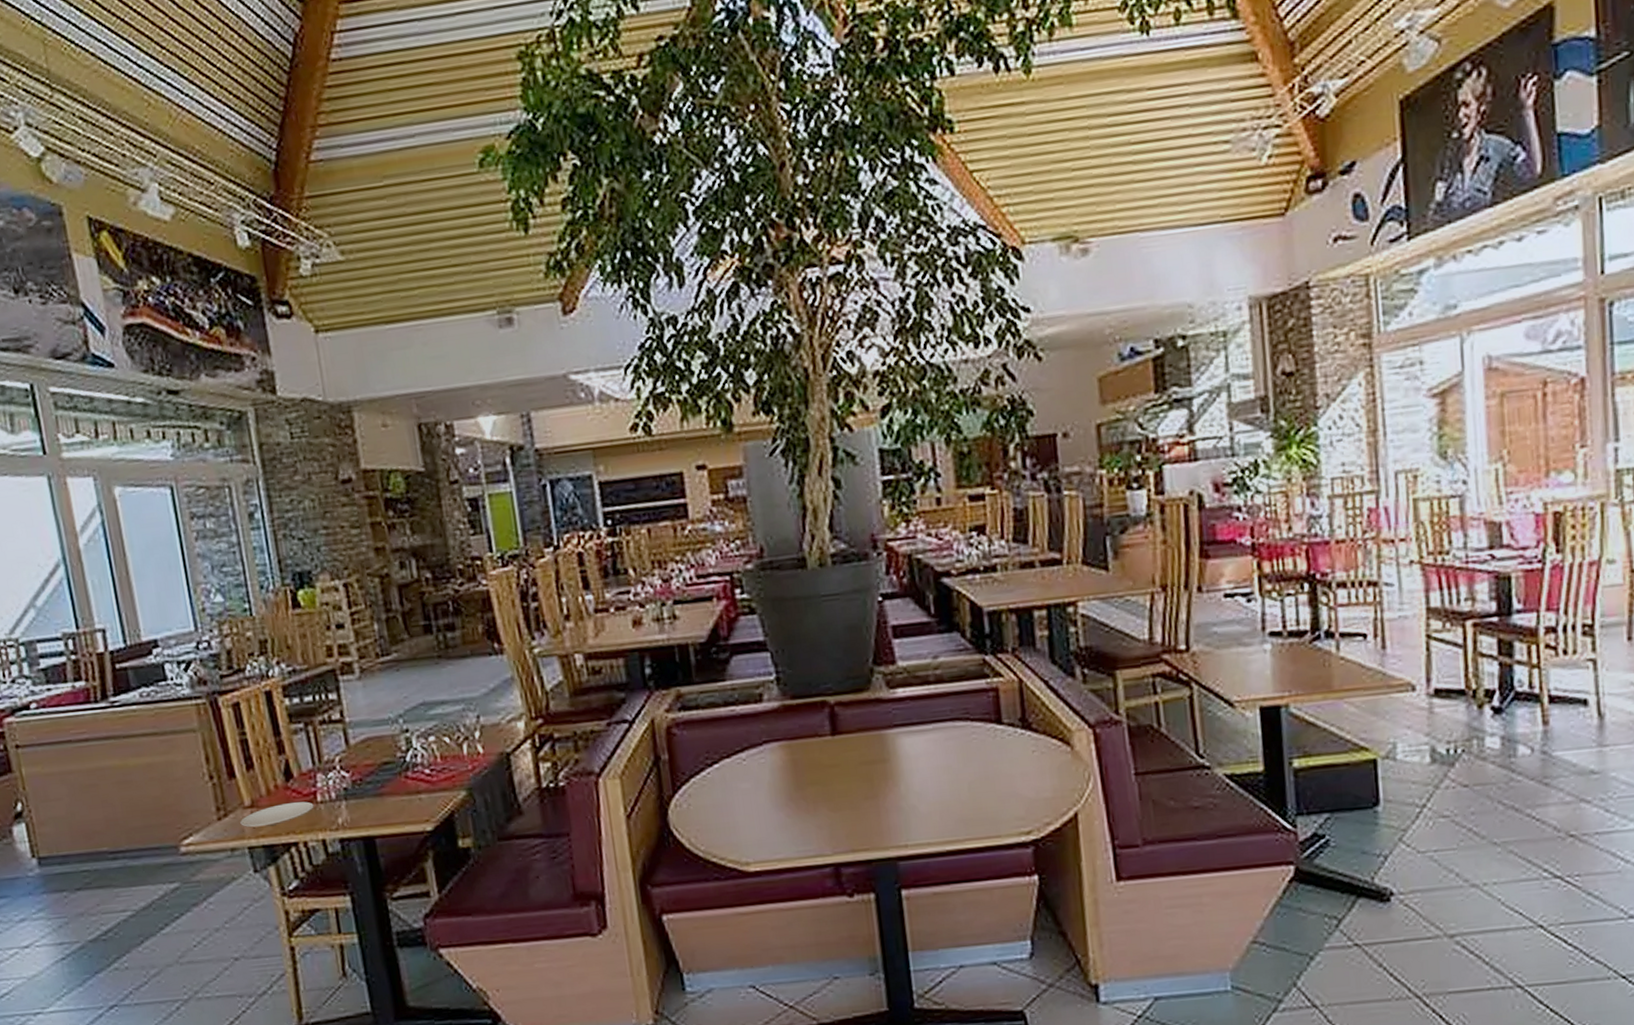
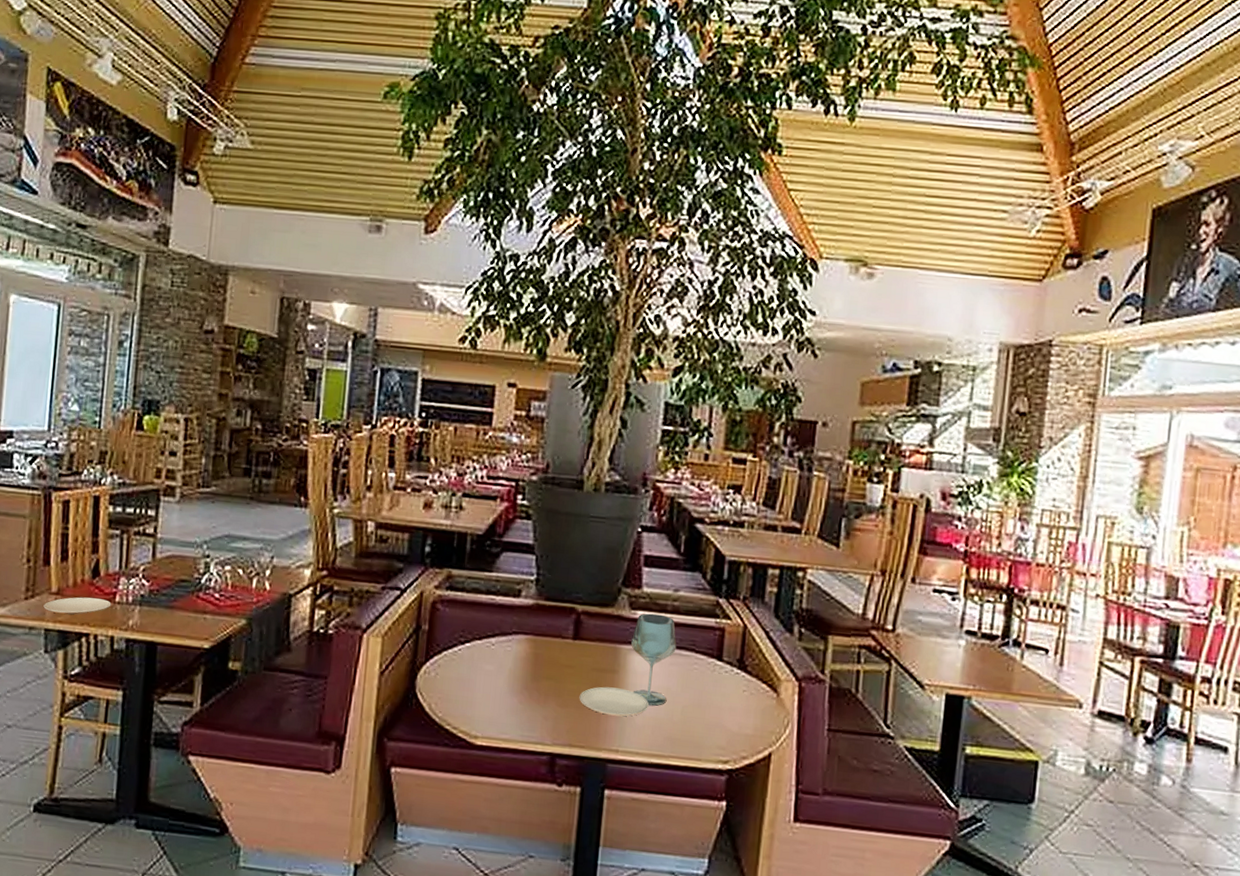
plate: none [851,777,931,810] -> present [579,686,649,717]
wine glass: none [895,687,949,789] -> present [630,613,677,706]

